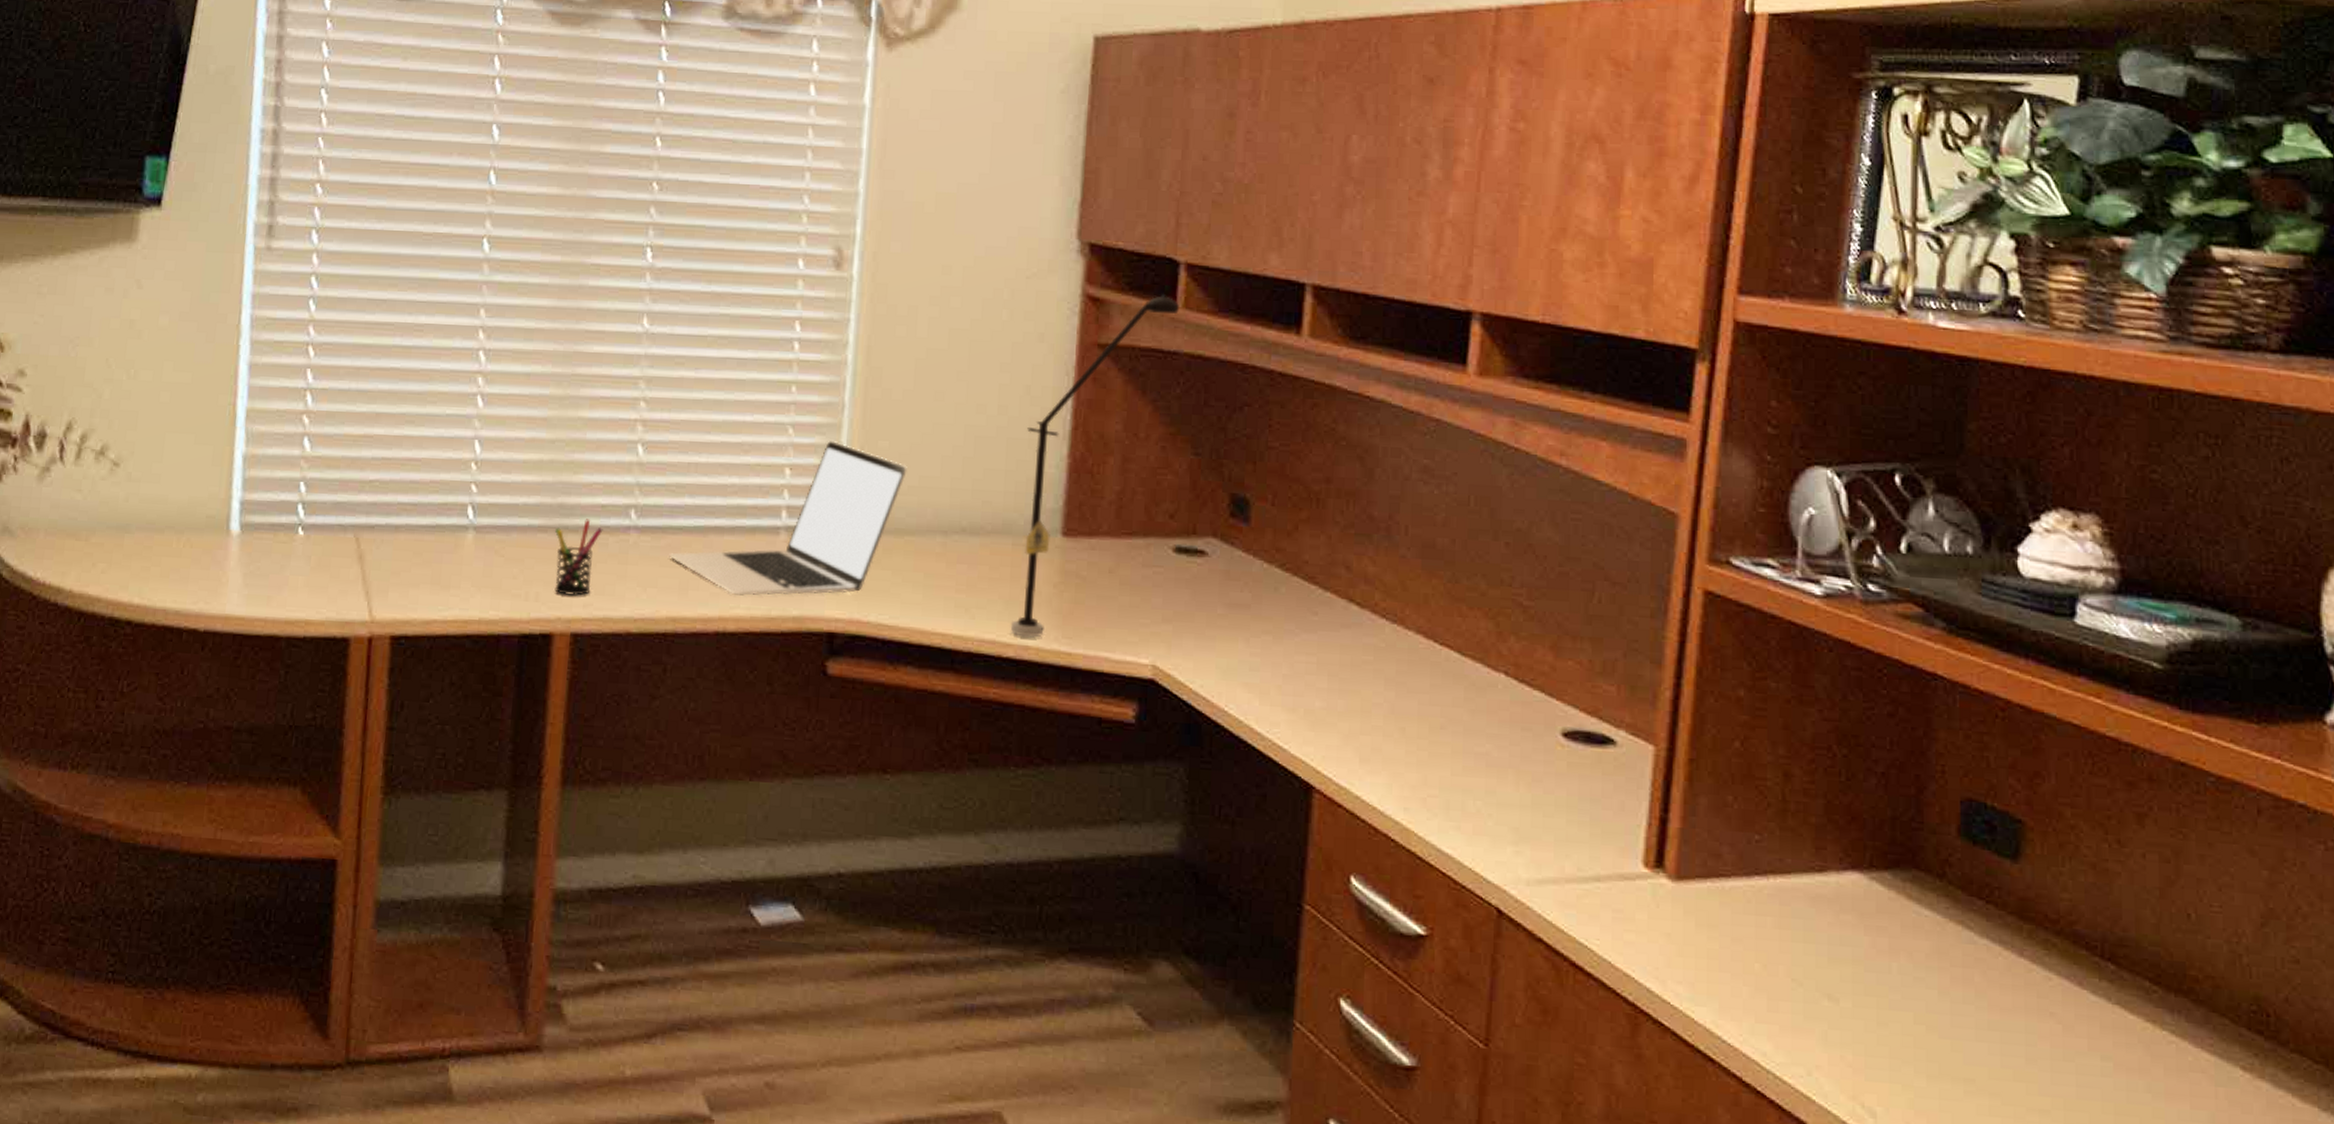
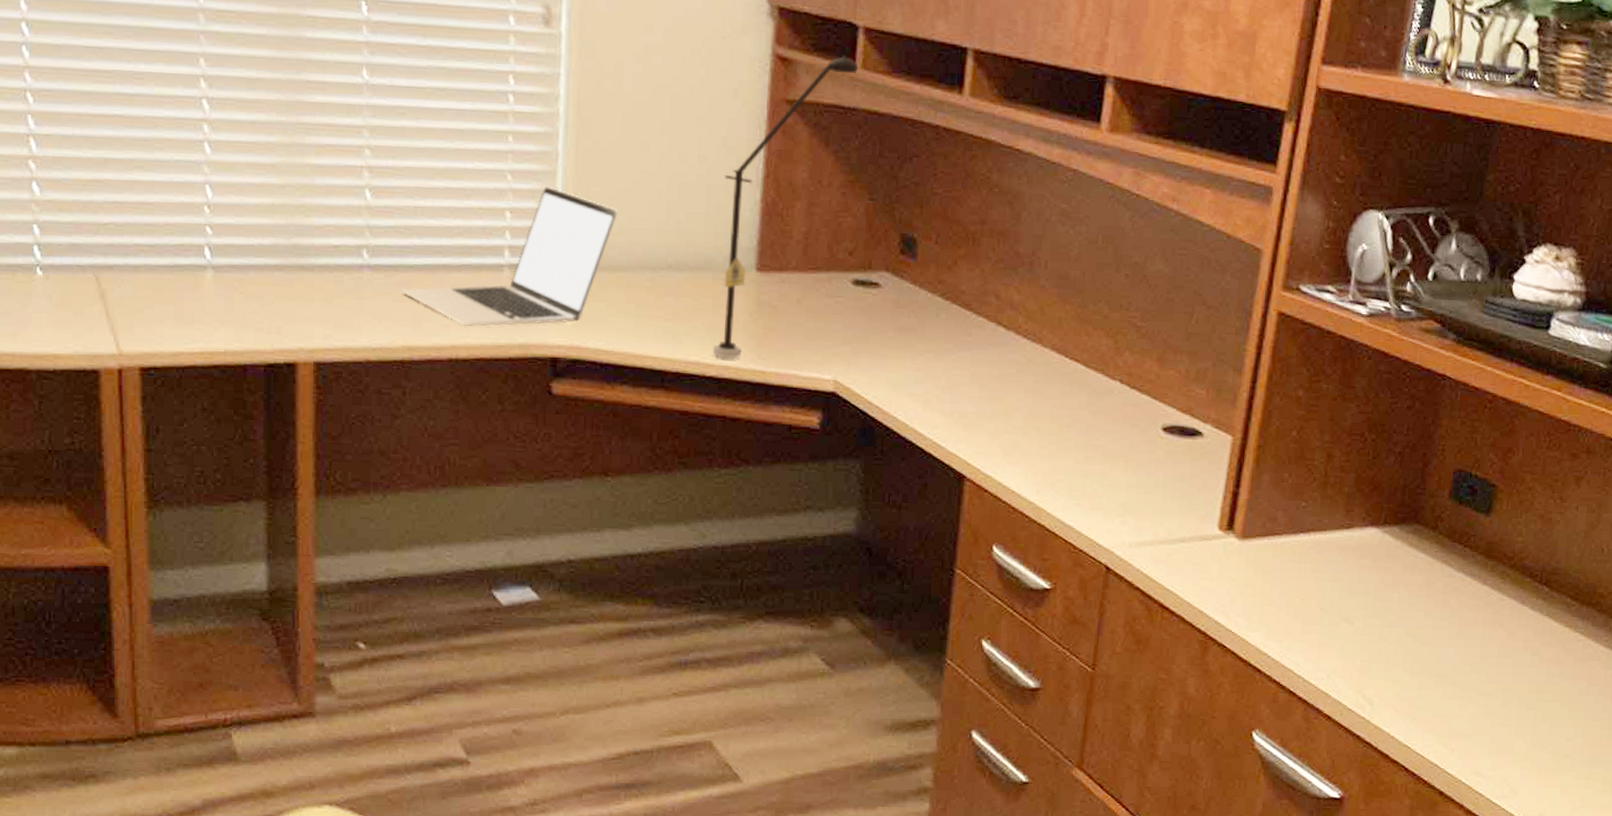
pen holder: present [554,519,603,596] -> none [292,258,338,328]

